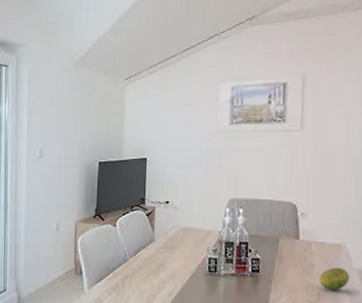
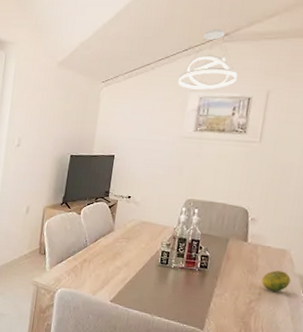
pendant light: none [207,12,269,79] -> present [178,29,238,90]

